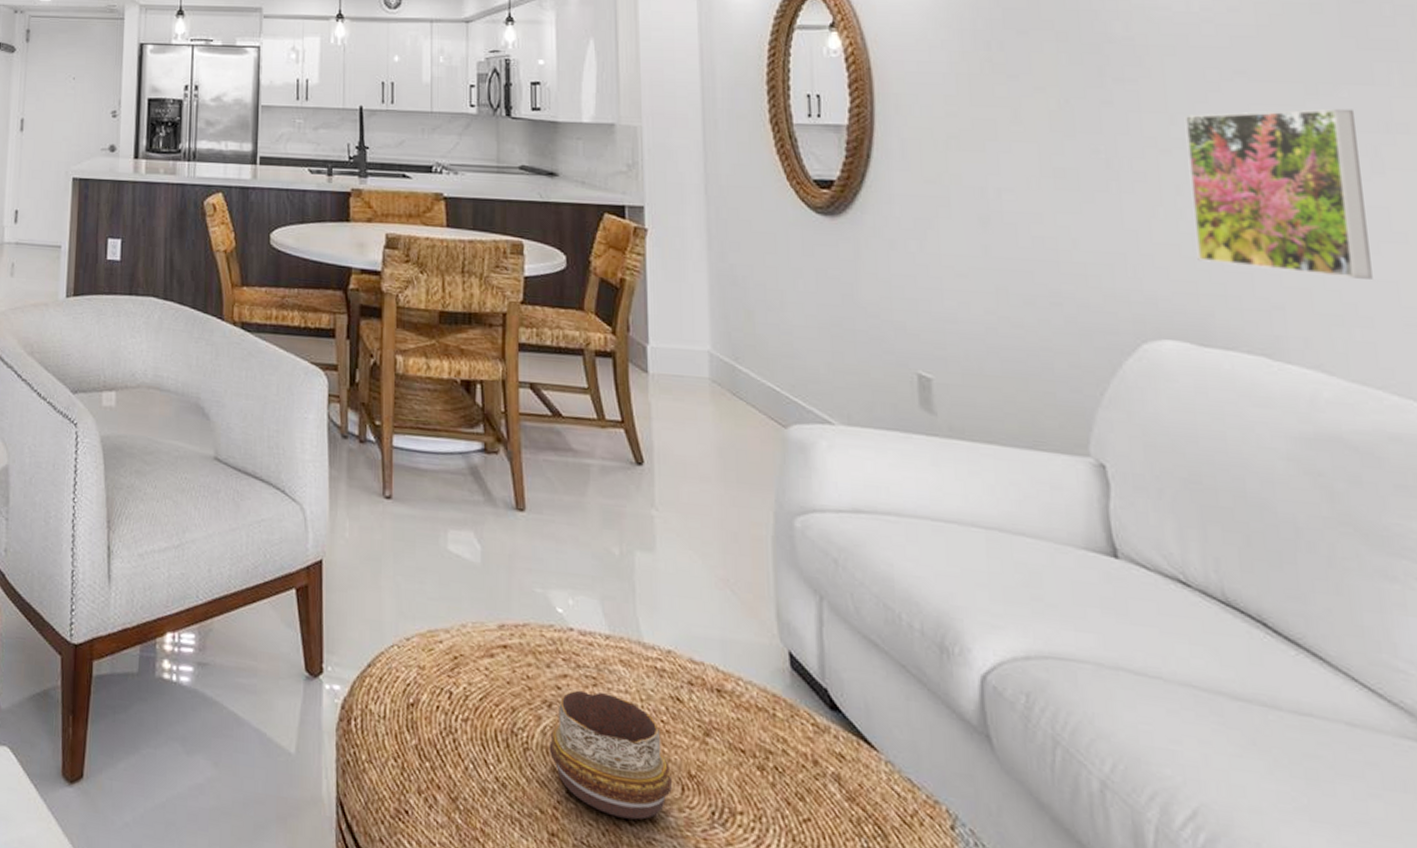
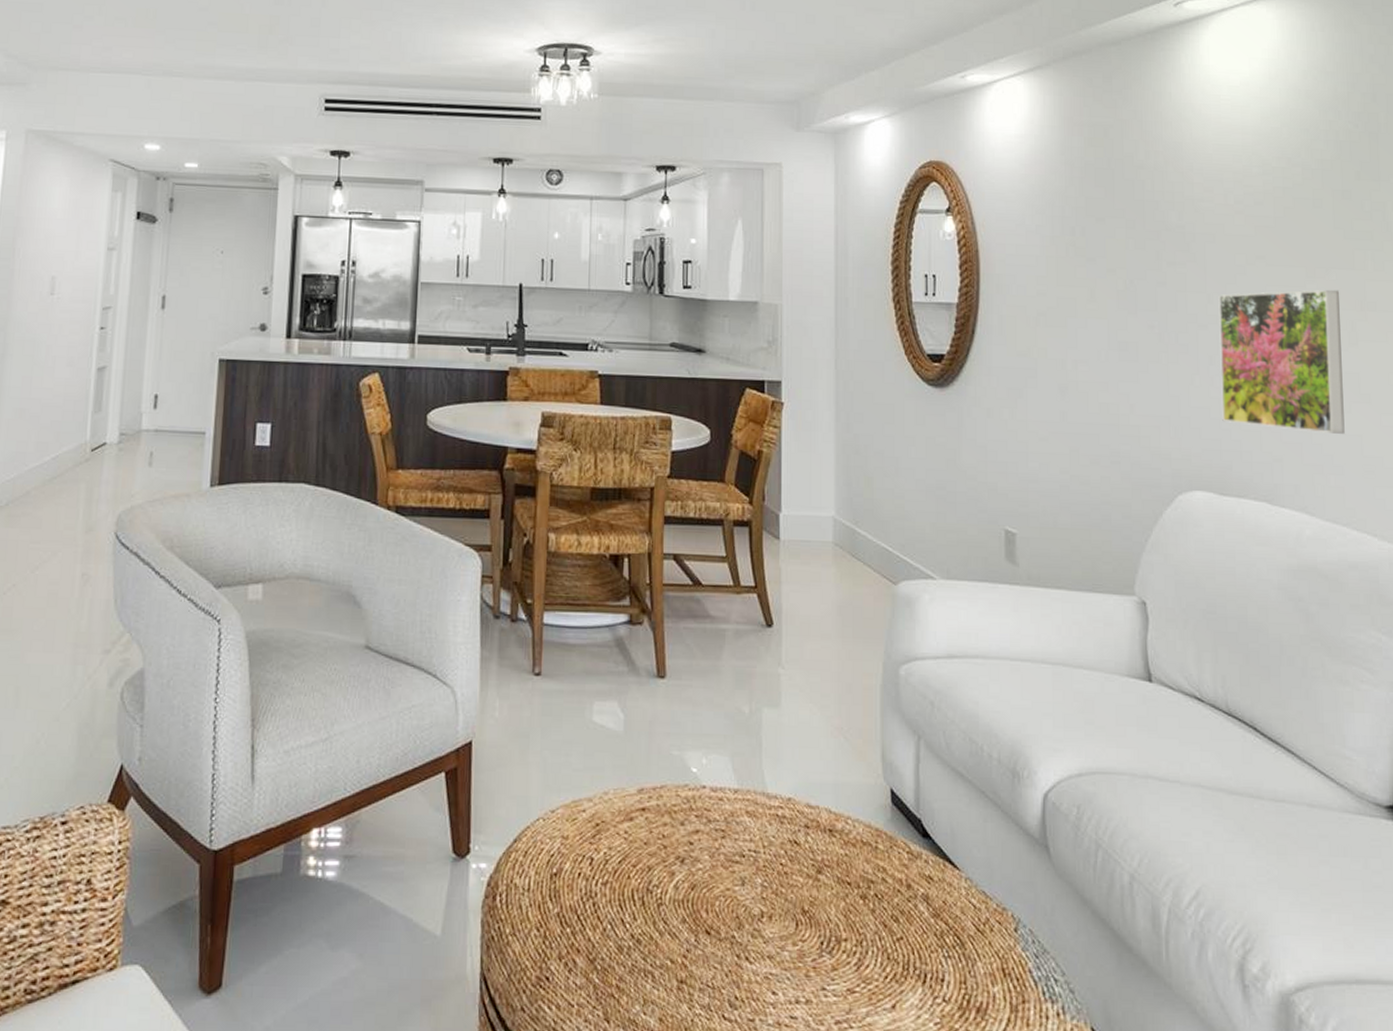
decorative bowl: present [550,690,672,820] -> none [681,843,787,958]

